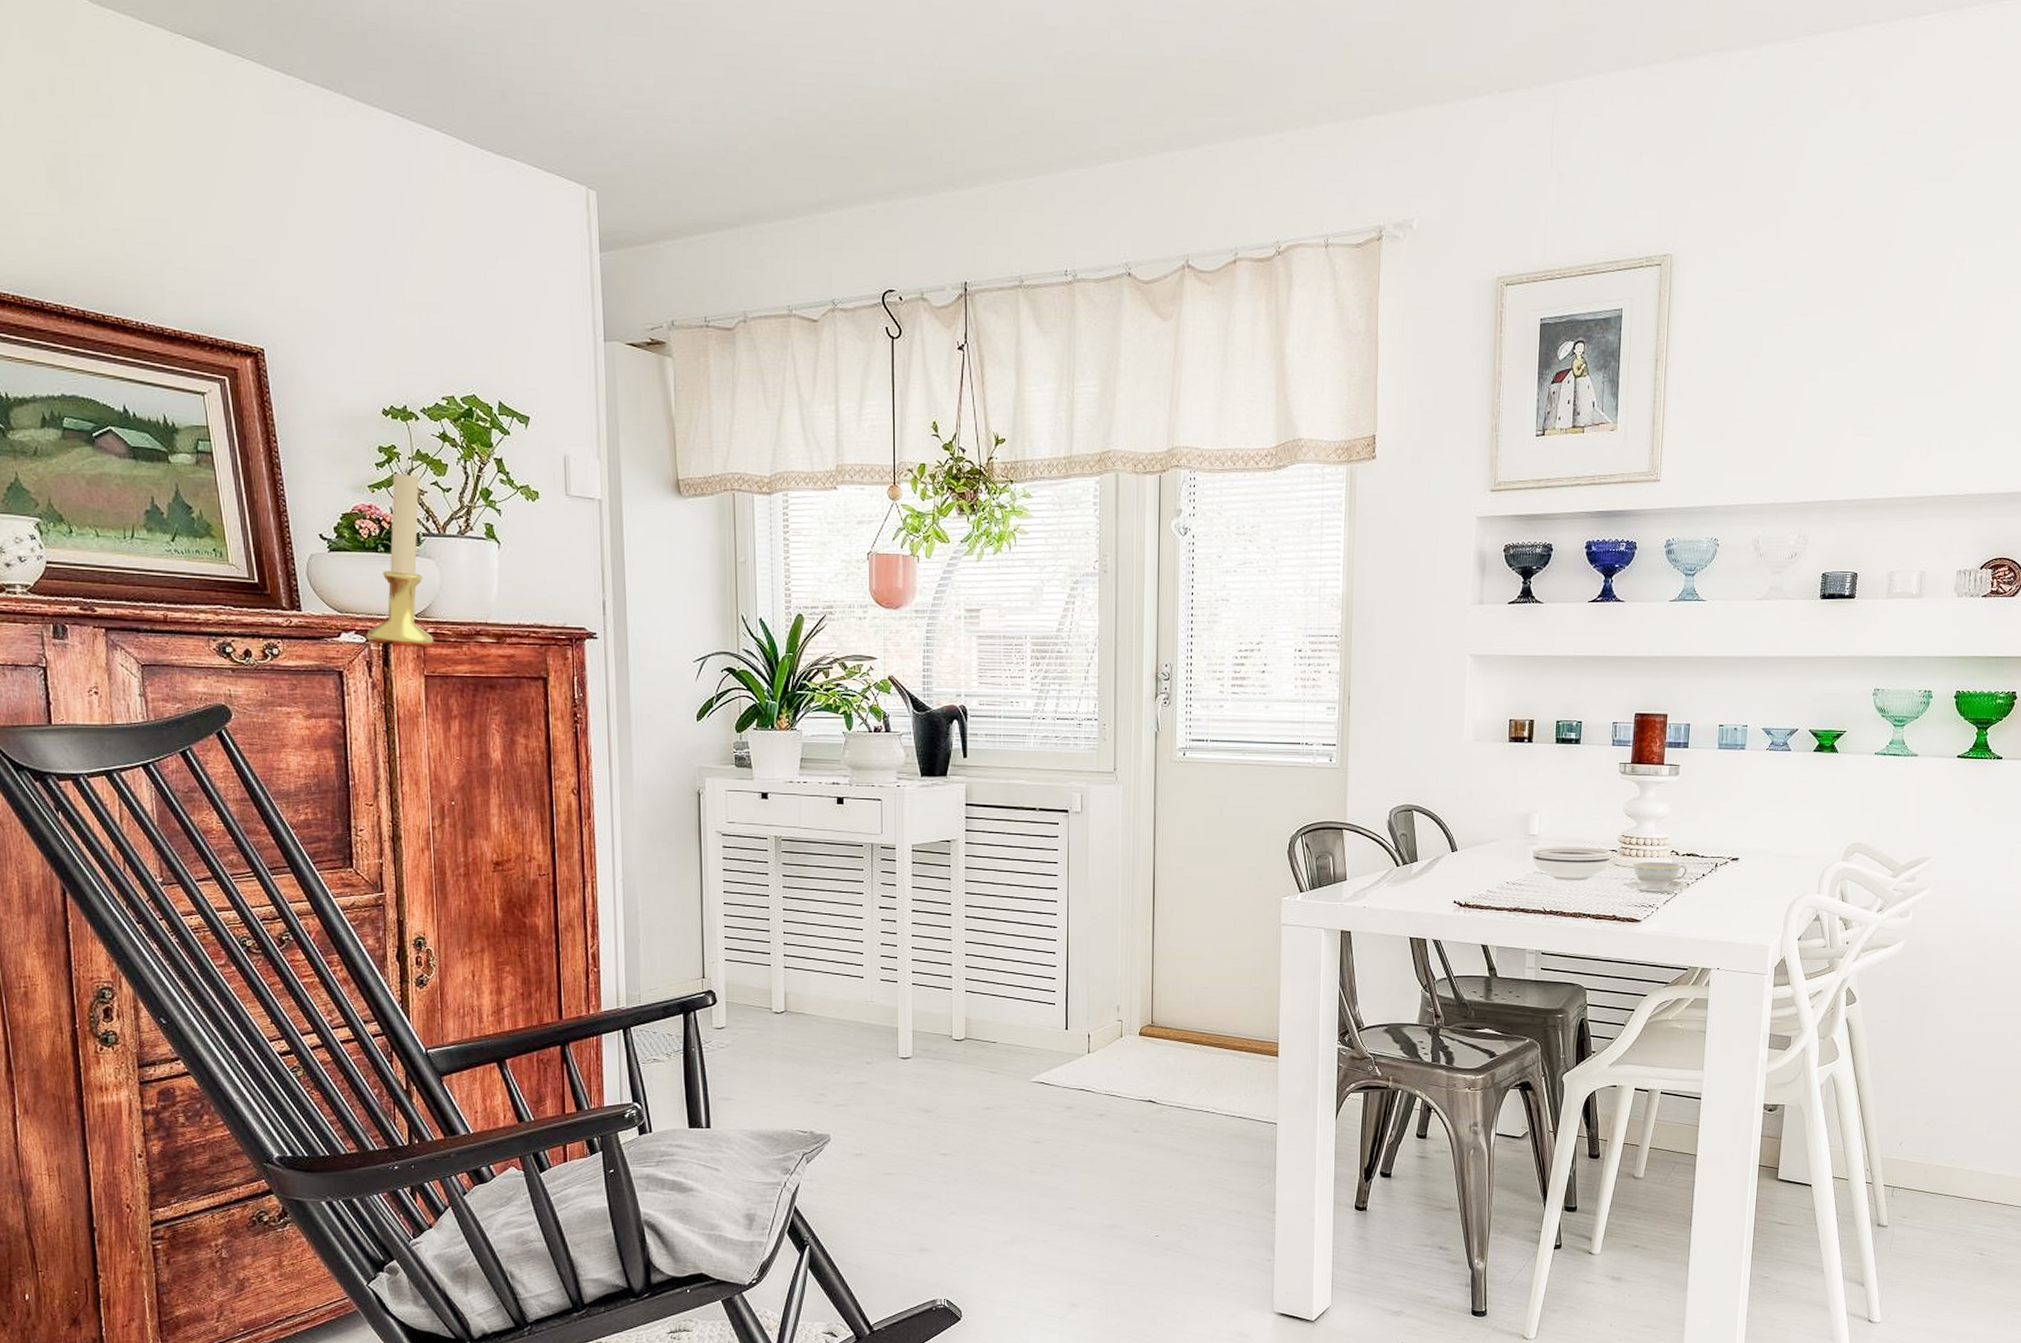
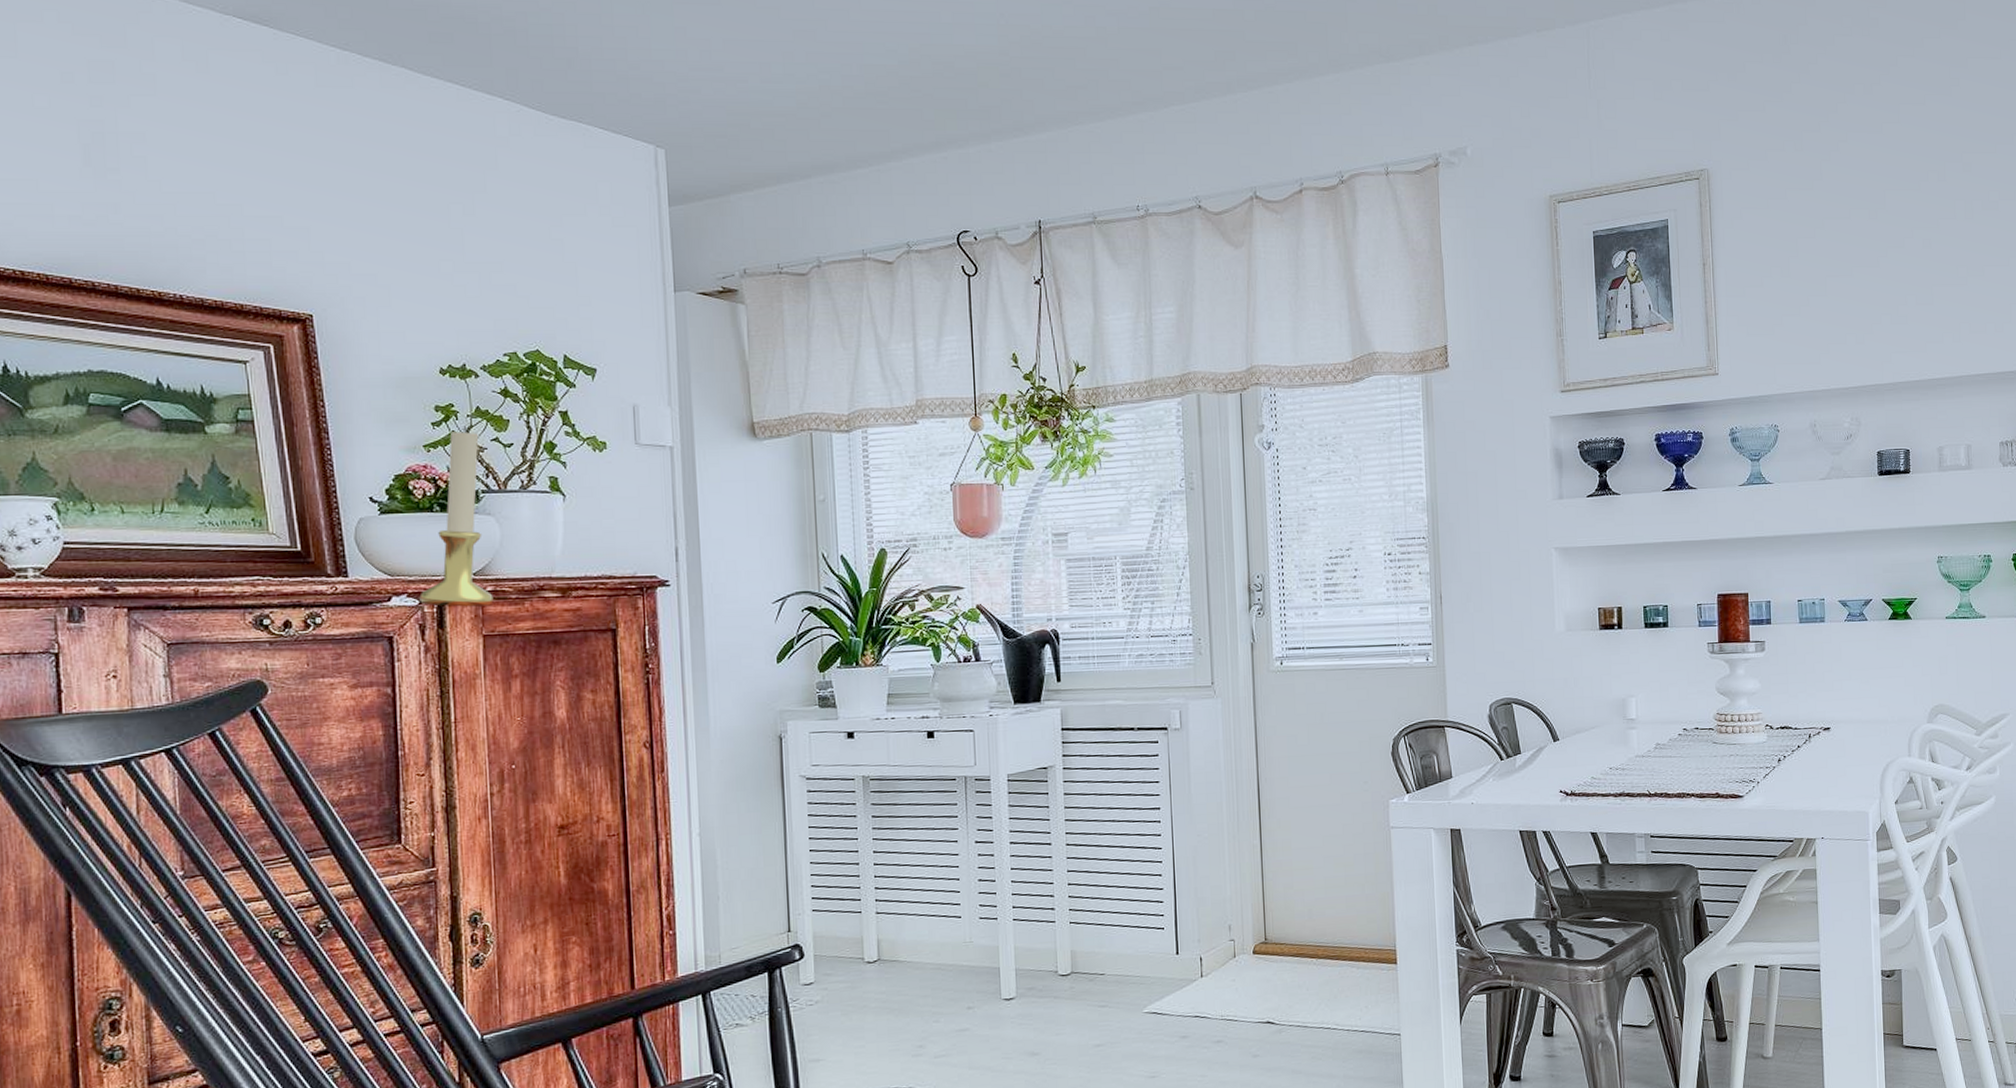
bowl: present [1532,846,1612,880] -> none [1632,727,1709,762]
teacup: present [1623,861,1690,893] -> none [1723,736,1787,768]

